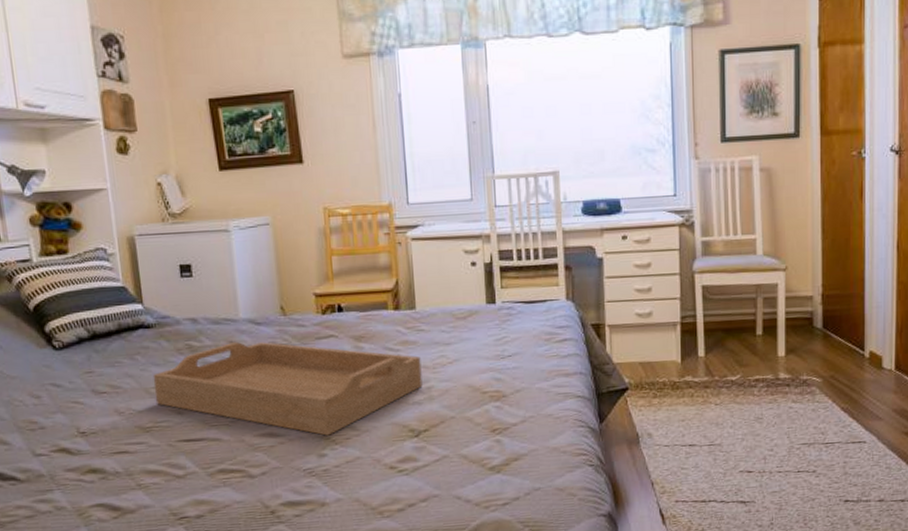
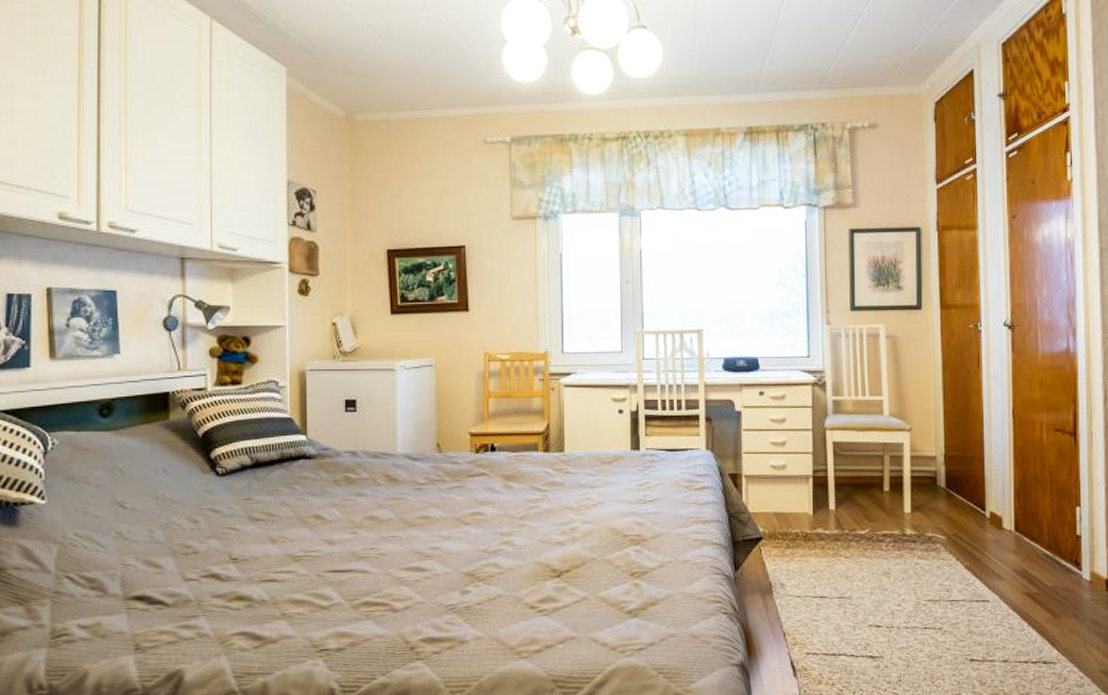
serving tray: present [152,342,423,436] -> none [308,476,567,572]

